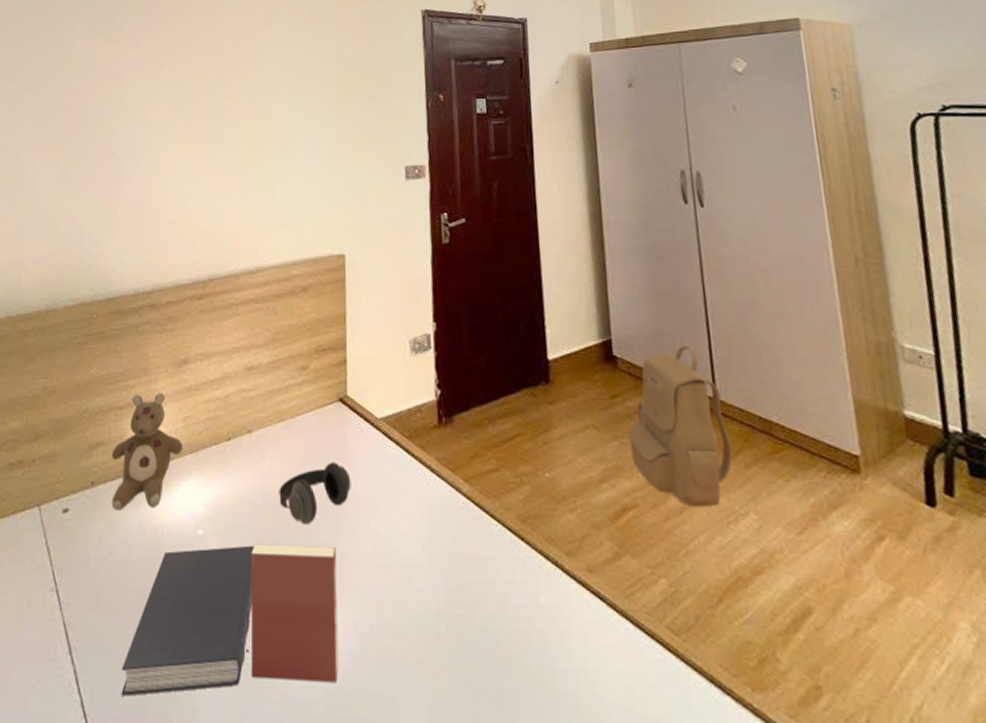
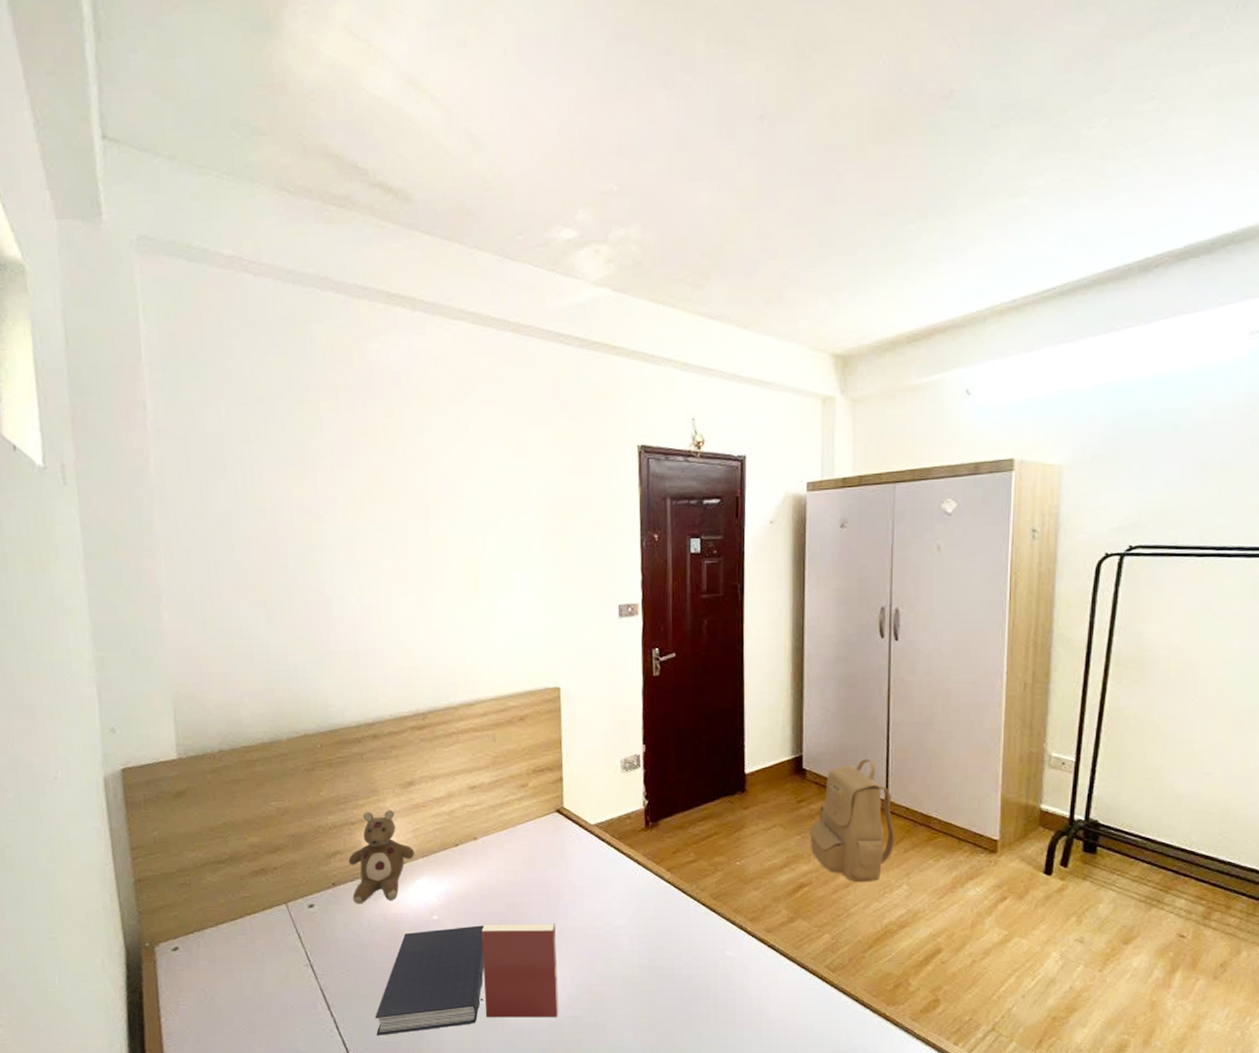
headphones: present [279,462,351,525] -> none [504,860,568,908]

